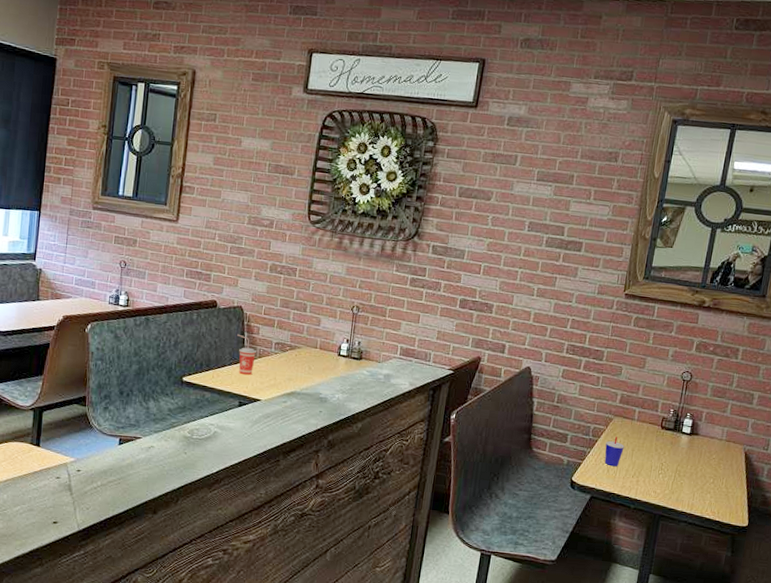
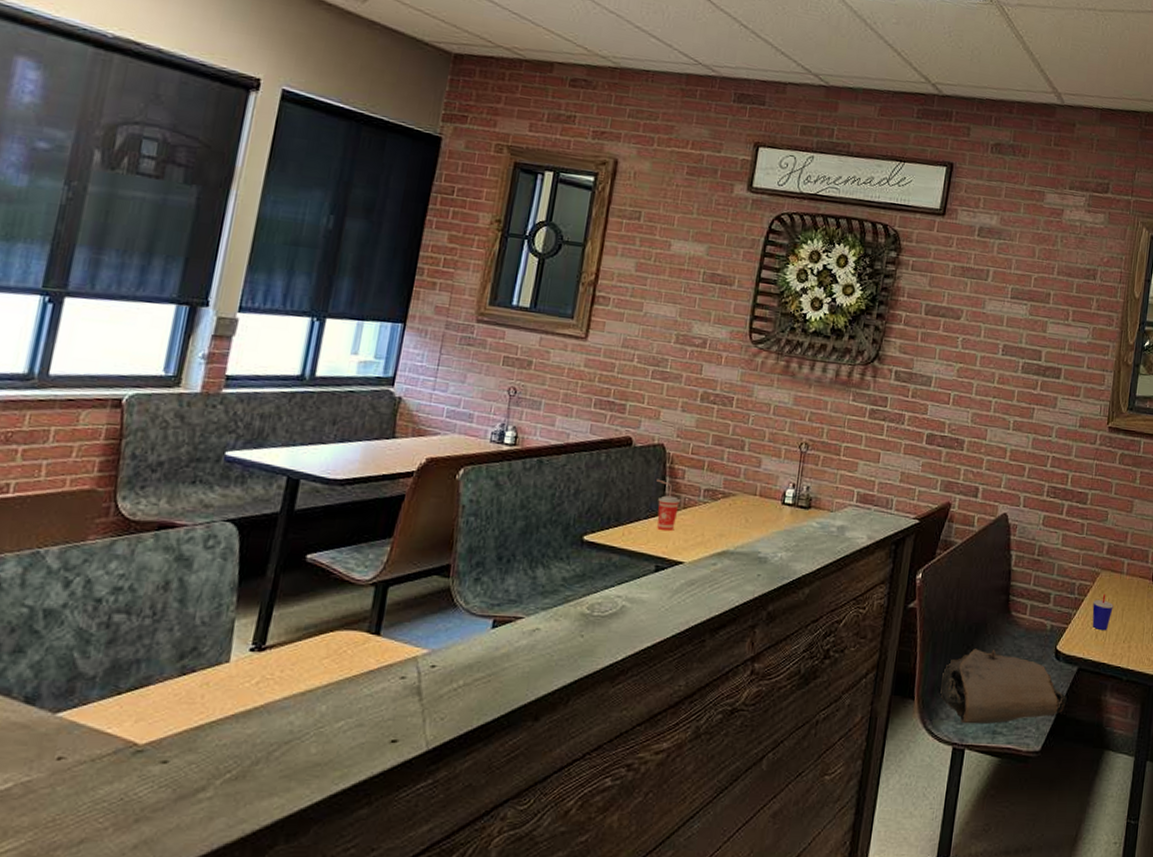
bag: none [469,476,580,537] -> present [939,648,1067,724]

